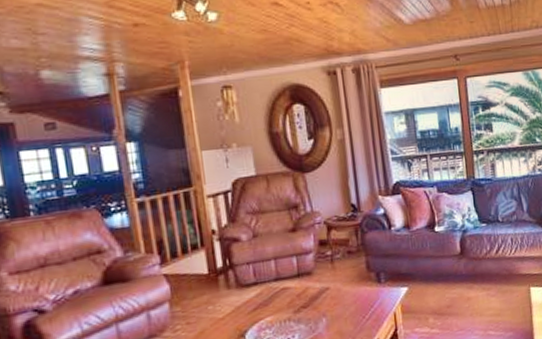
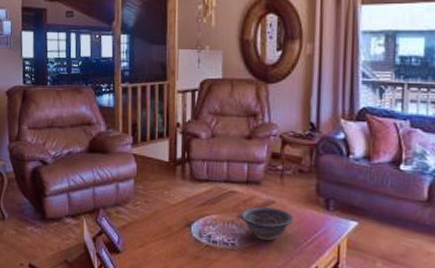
decorative bowl: none [296,293,351,329] -> present [240,207,294,241]

